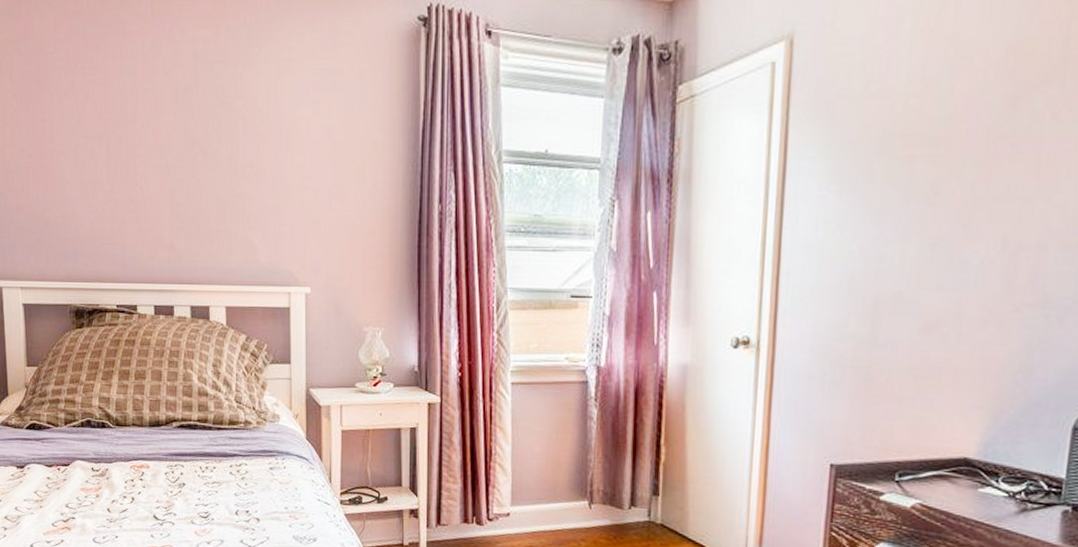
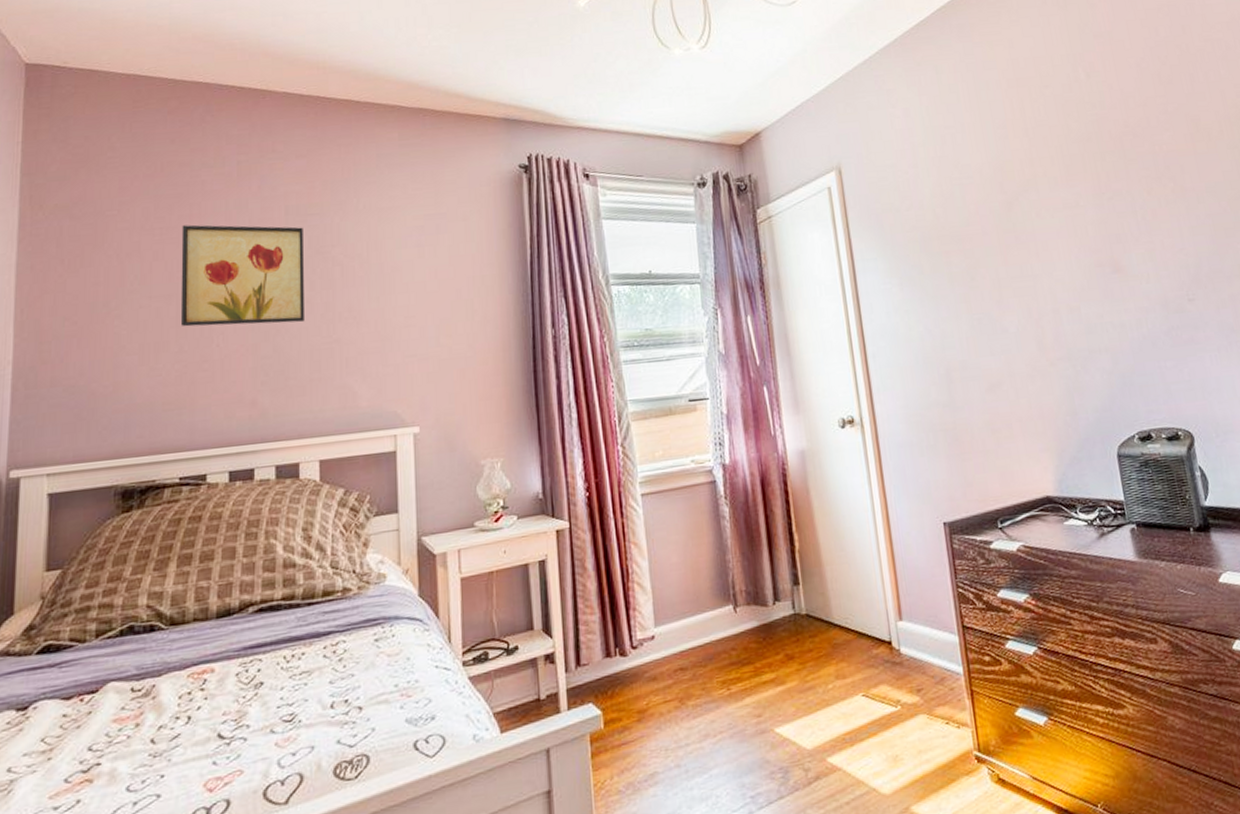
wall art: none [107,66,212,174] -> present [180,224,304,327]

